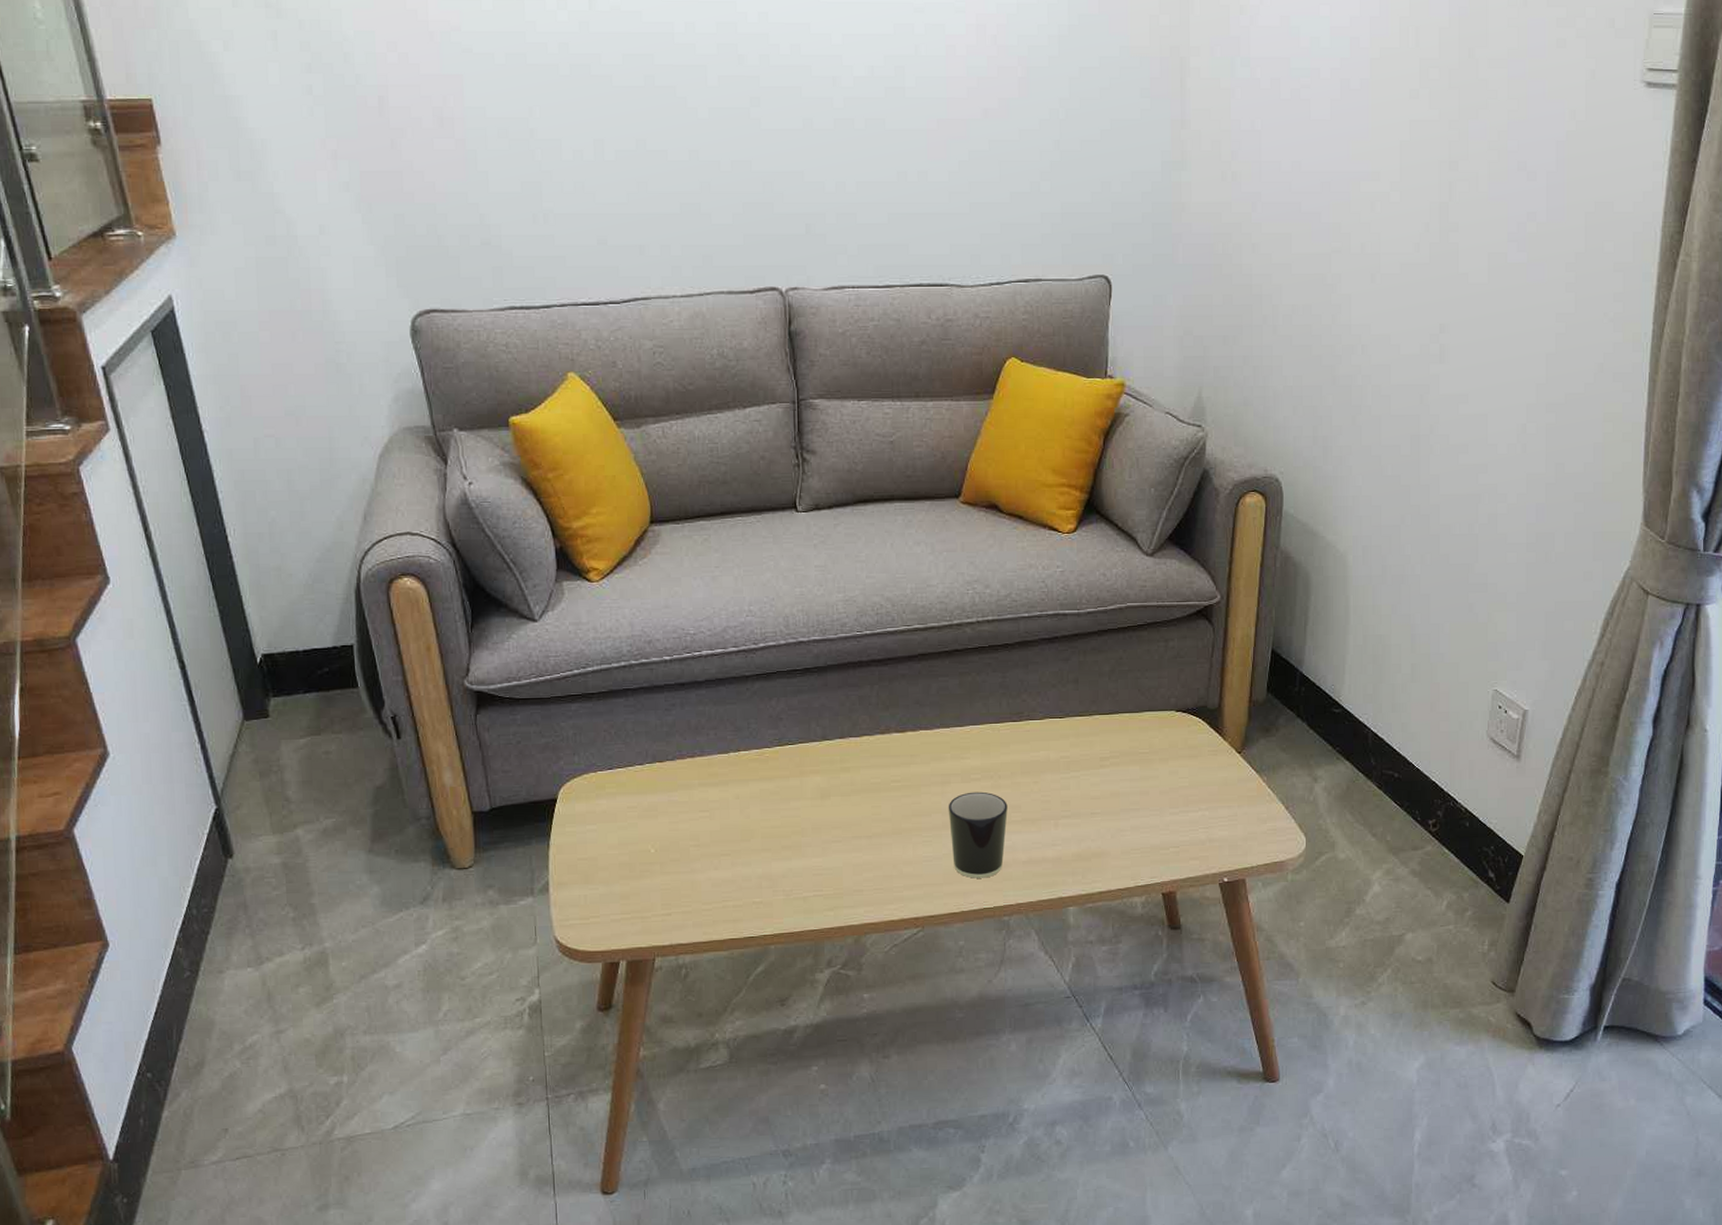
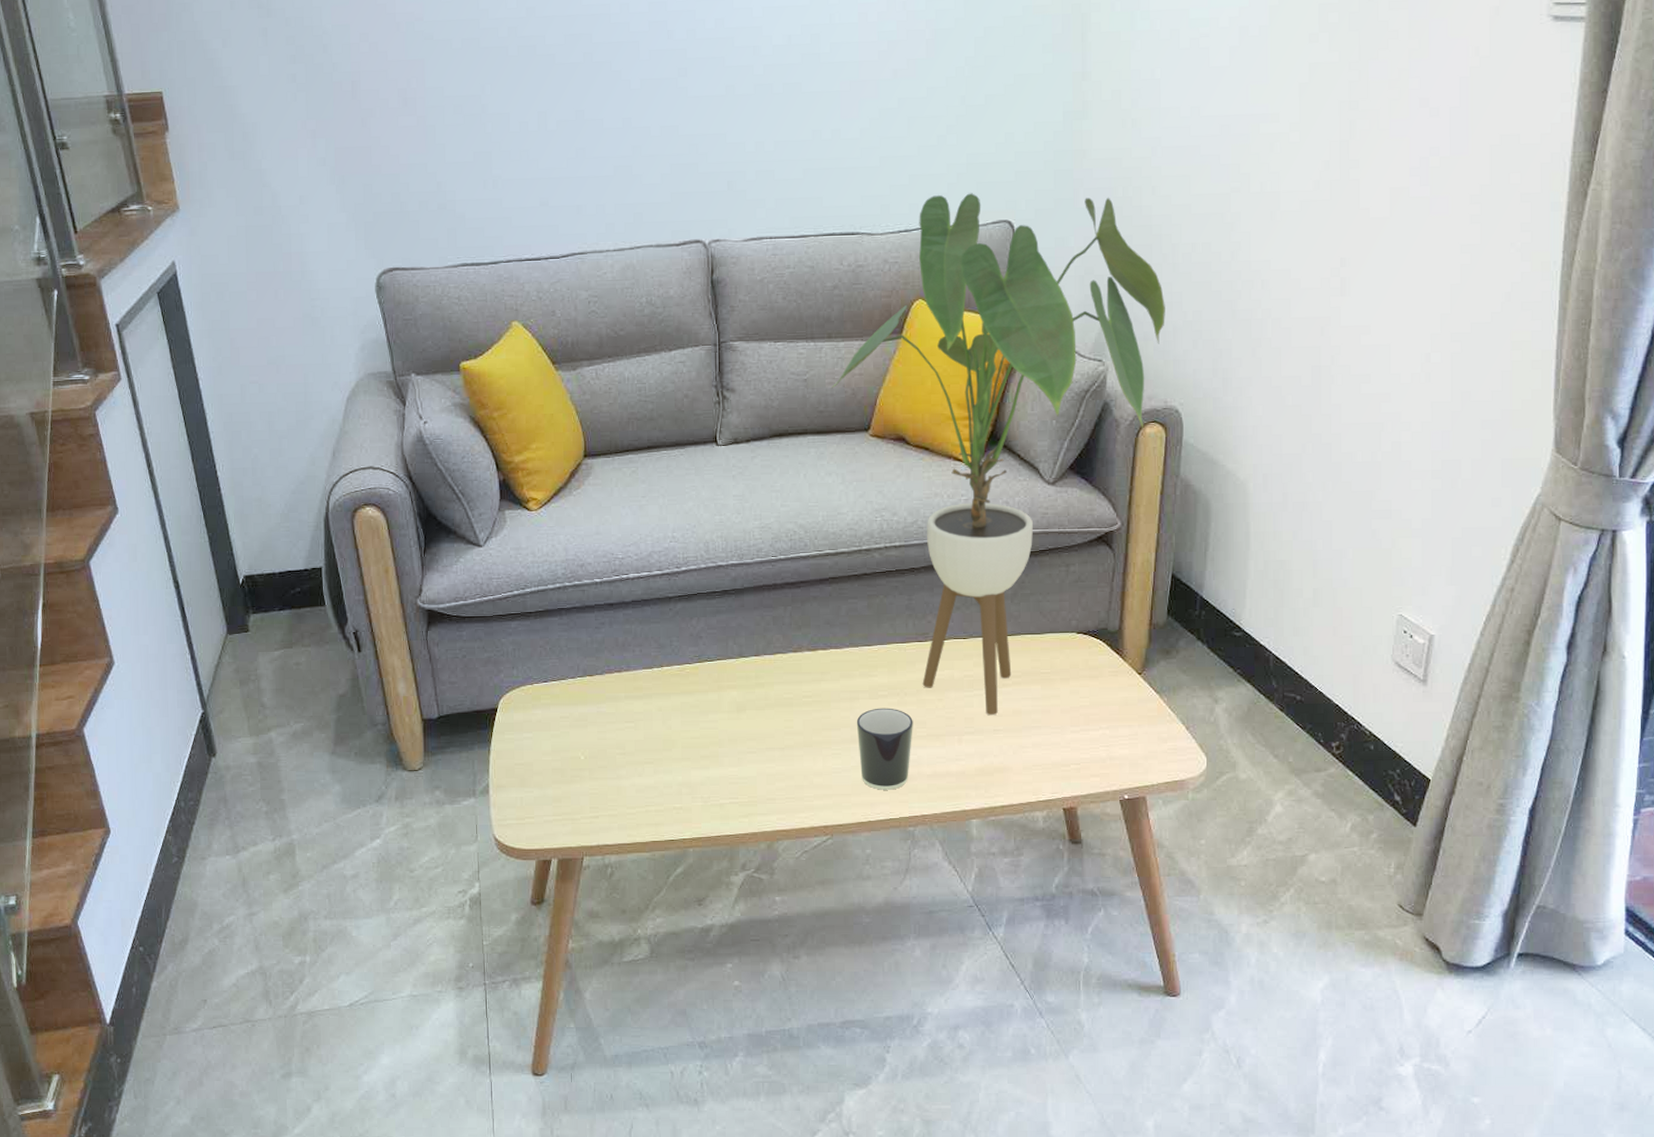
house plant: none [920,245,1266,797] -> present [832,193,1165,715]

